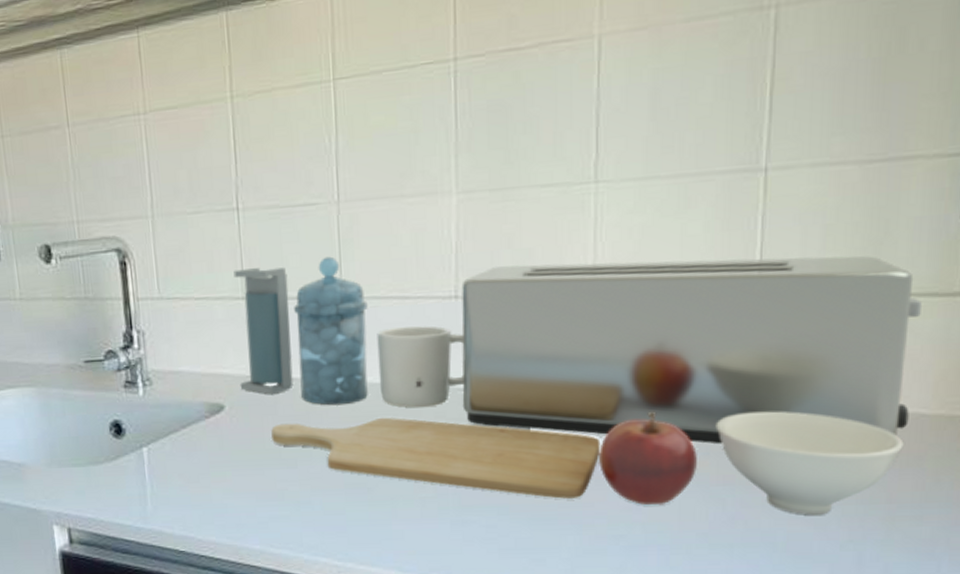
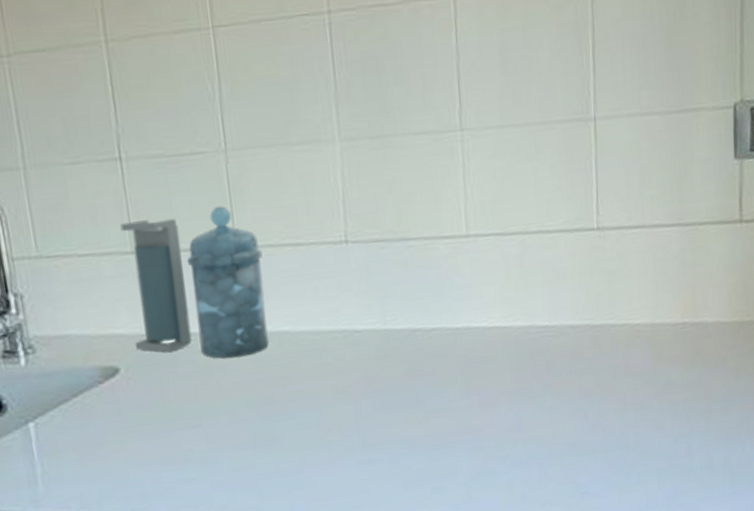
chopping board: present [271,417,601,499] -> none [172,364,484,428]
mug: present [377,326,465,408] -> none [273,271,360,354]
toaster: present [461,255,922,444] -> none [350,192,715,365]
apple: present [598,412,697,505] -> none [482,338,563,424]
bowl: present [715,411,904,515] -> none [574,328,712,417]

